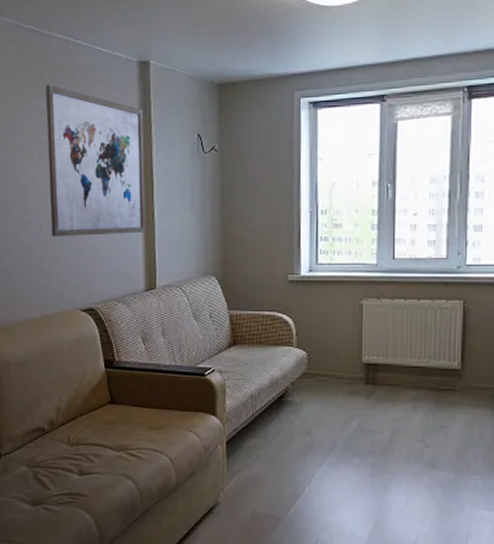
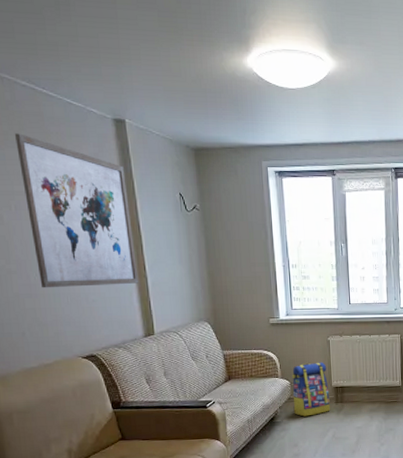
backpack: none [309,330,358,398] -> present [291,362,330,417]

